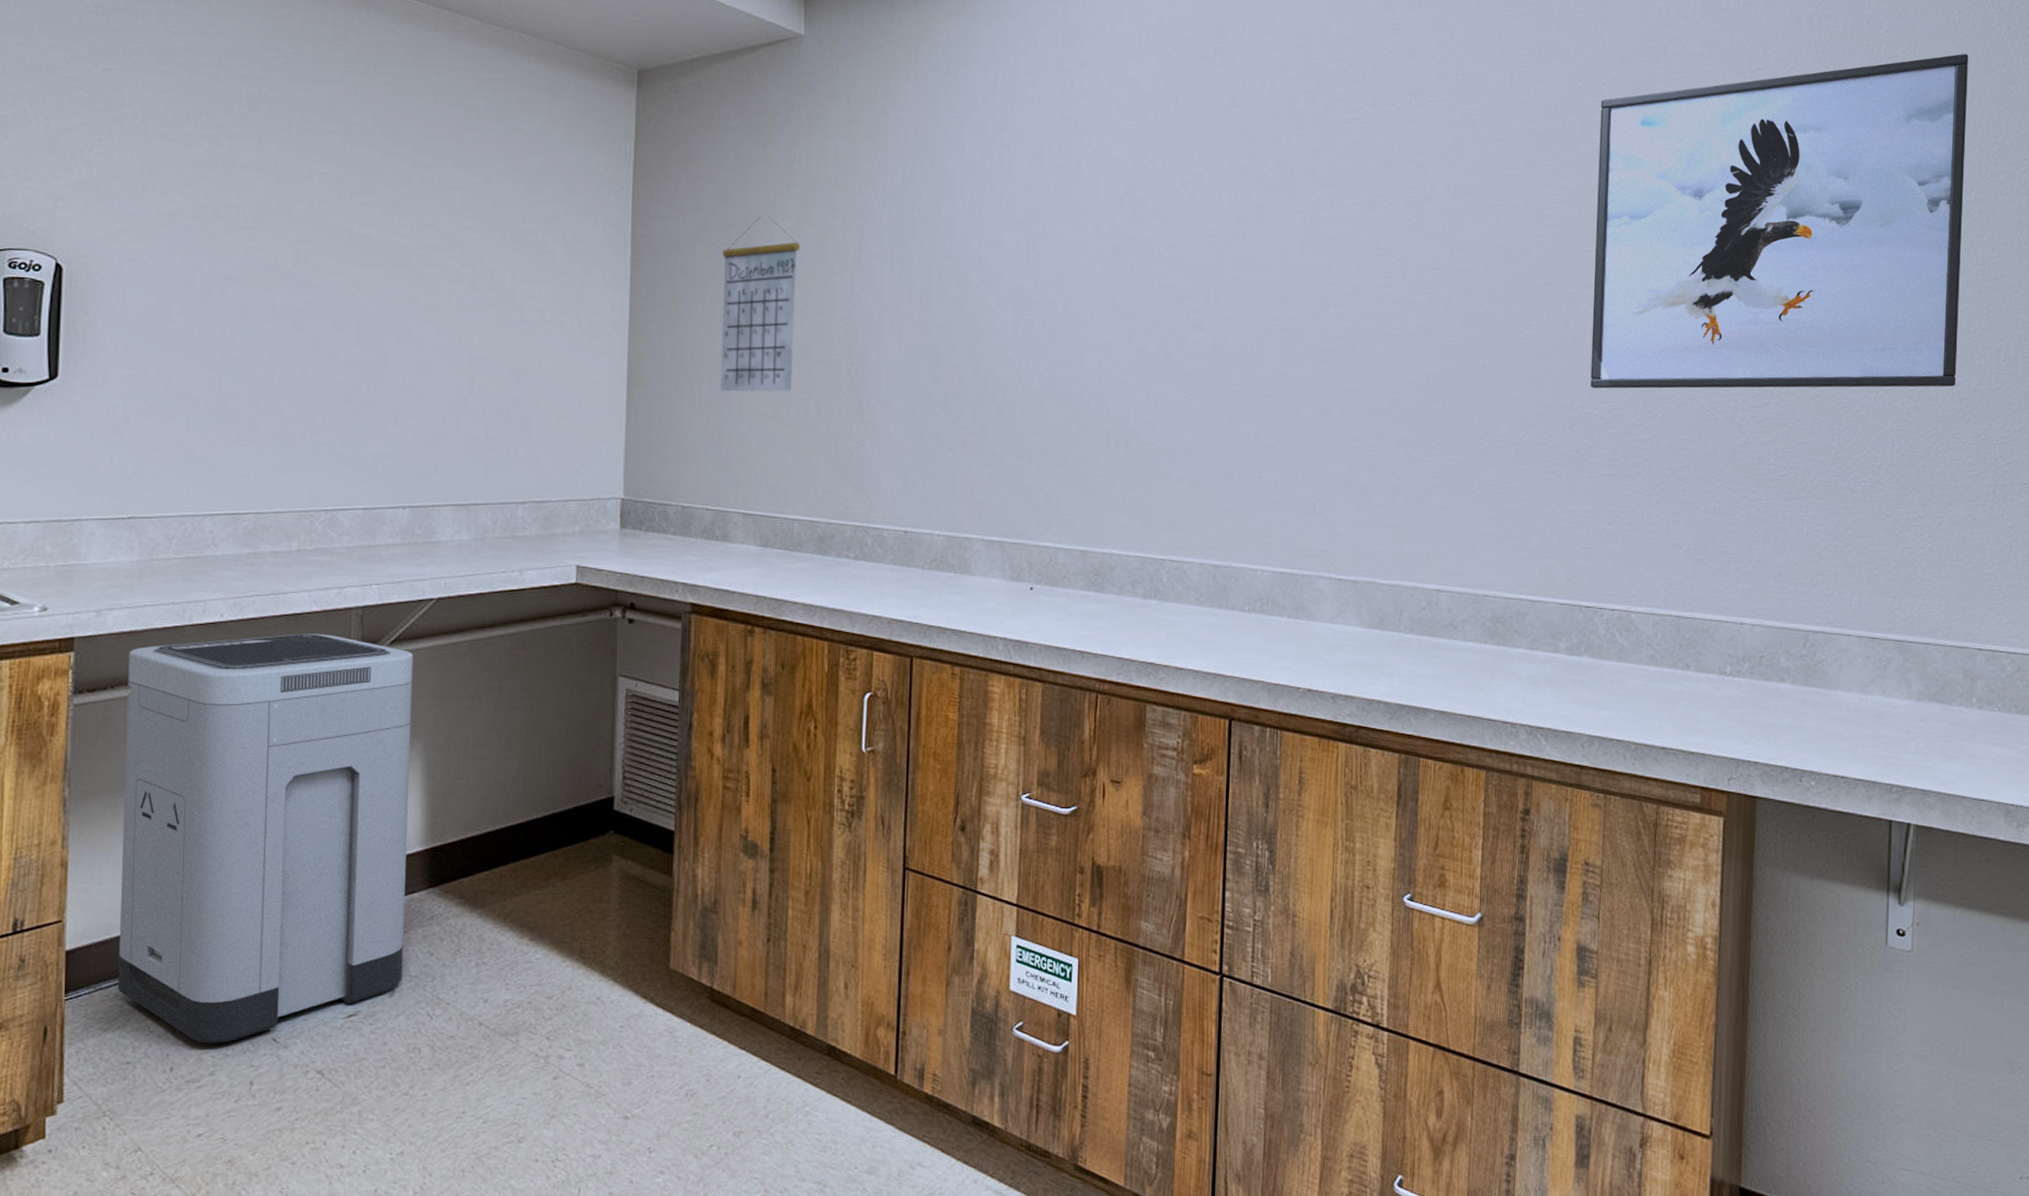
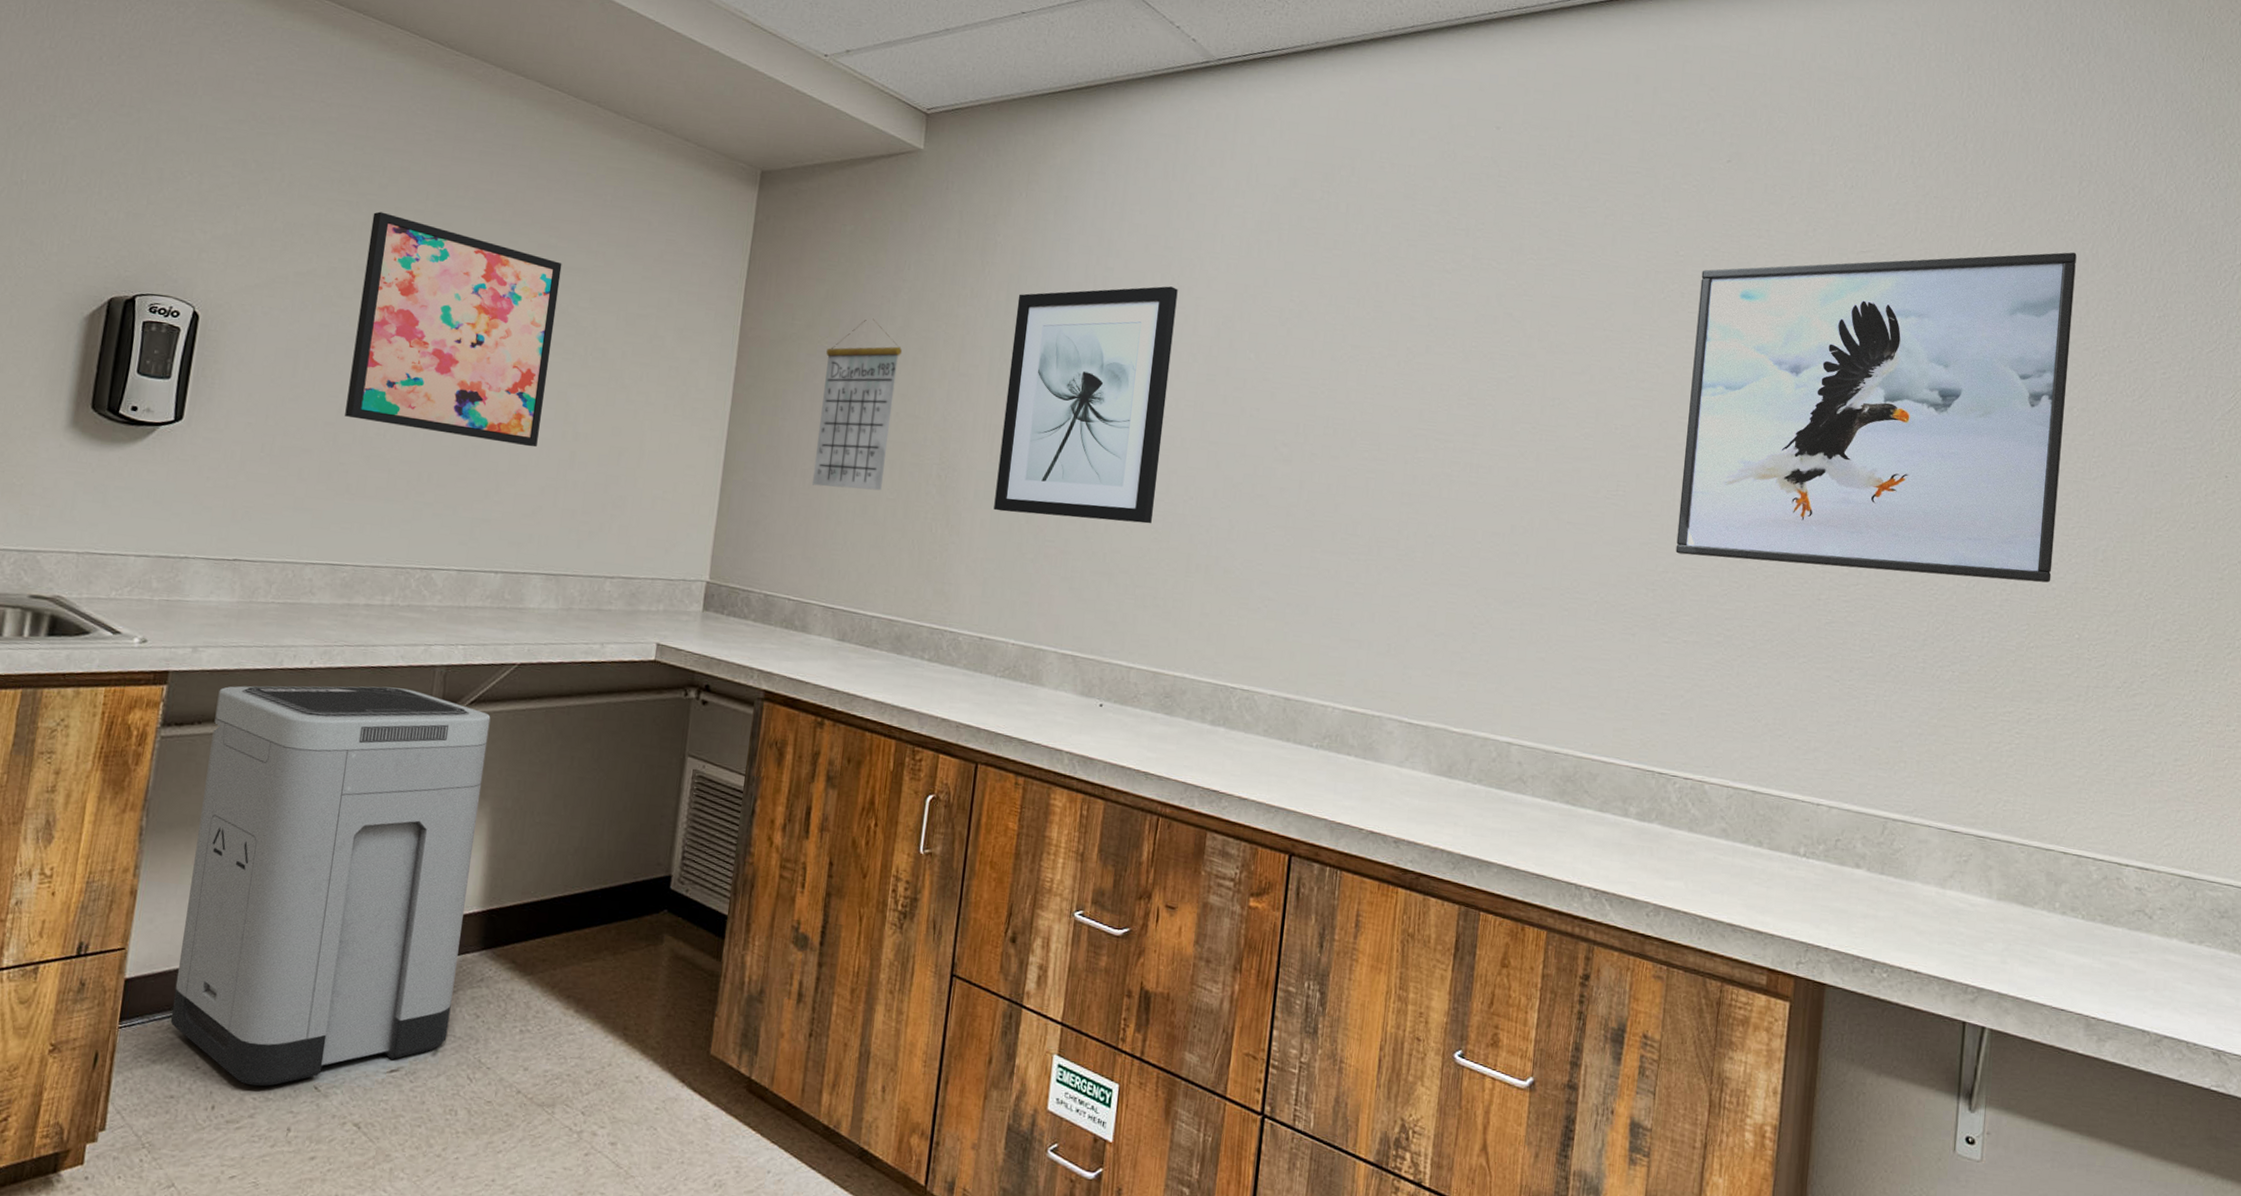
wall art: none [228,143,440,376] -> present [345,211,562,447]
wall art: none [907,158,1077,403] -> present [994,286,1178,524]

